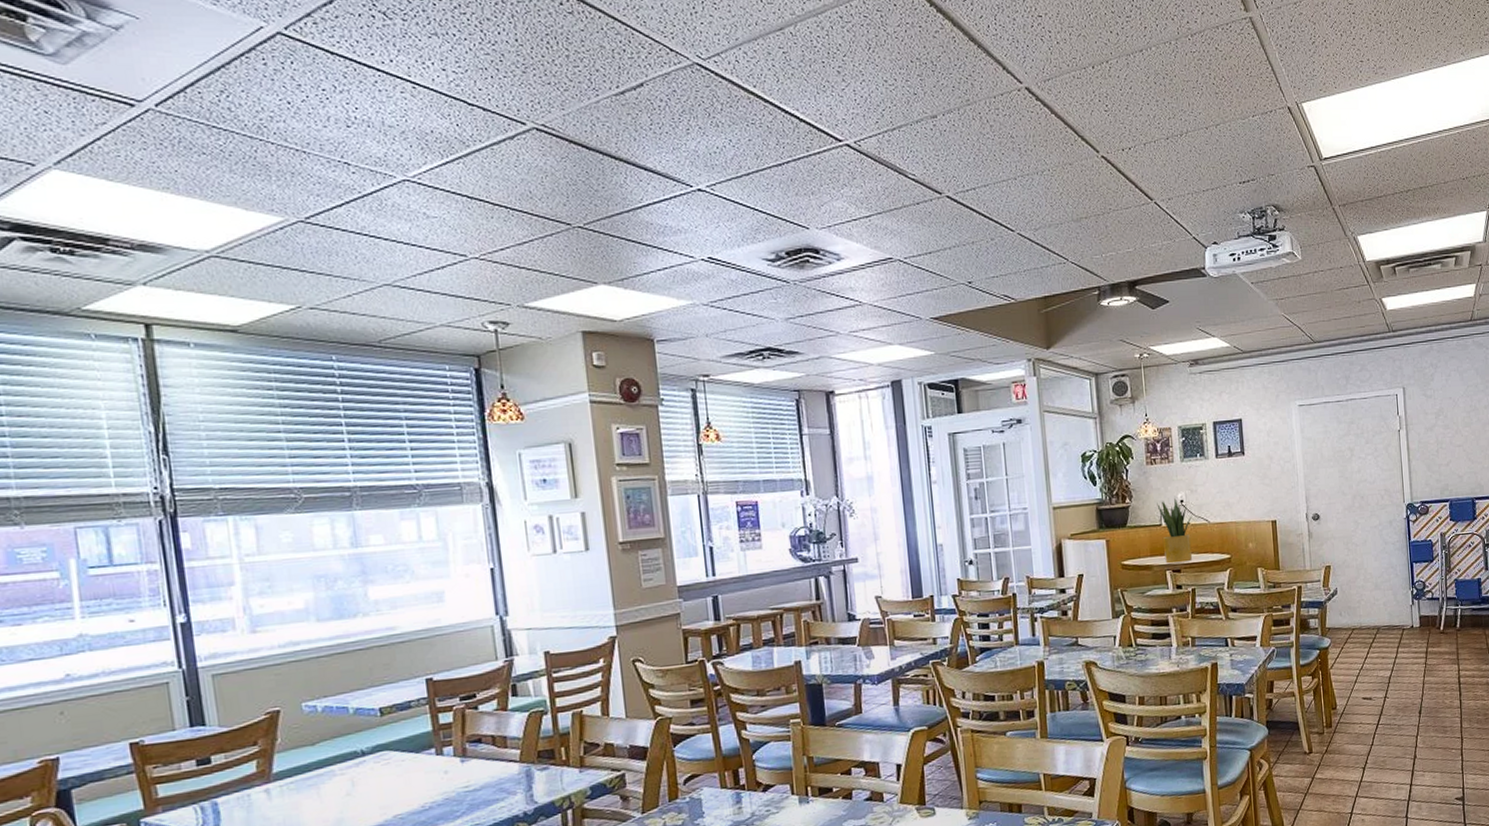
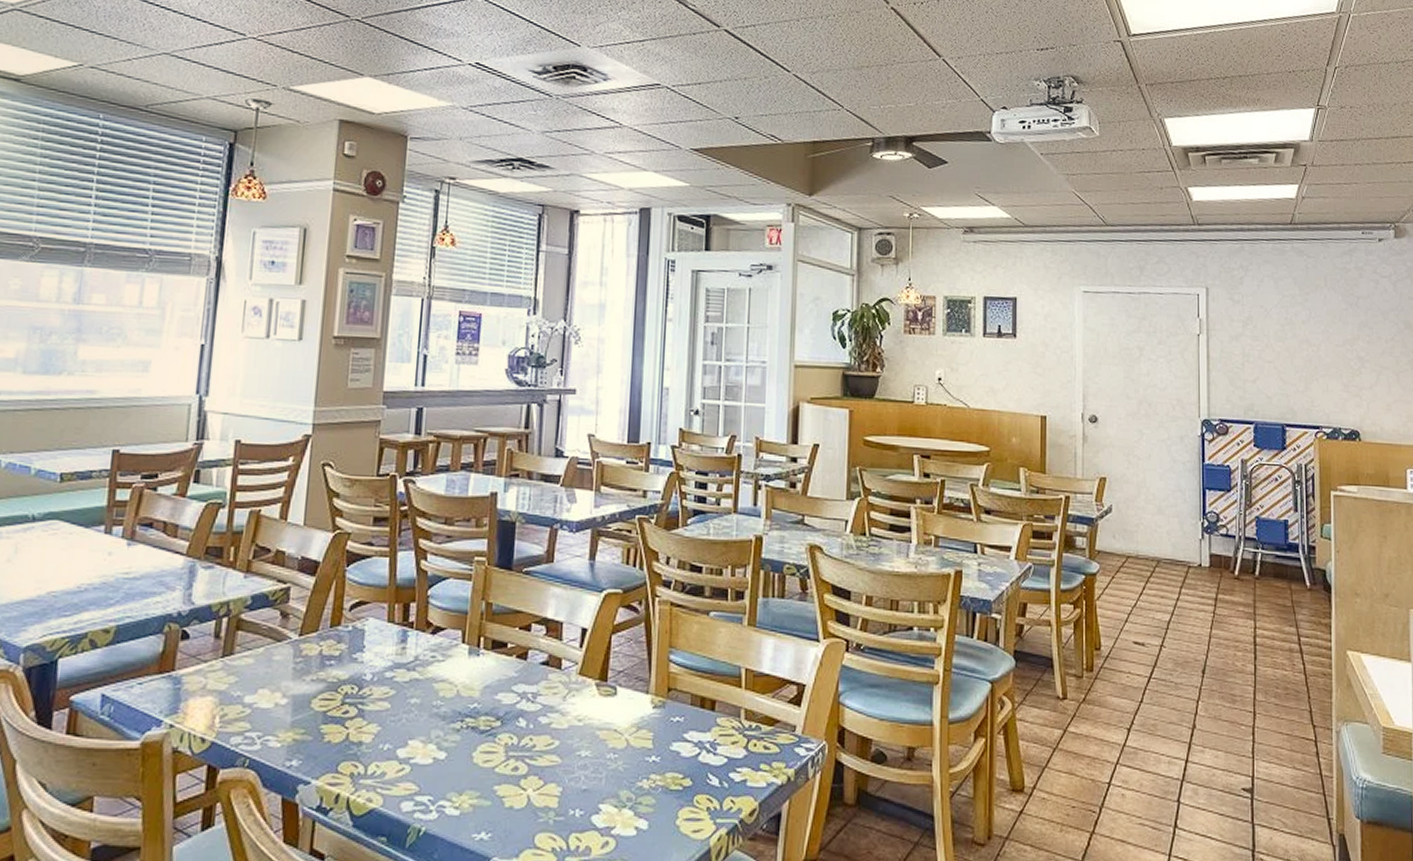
planter: present [1157,497,1193,564] -> none [911,373,951,448]

